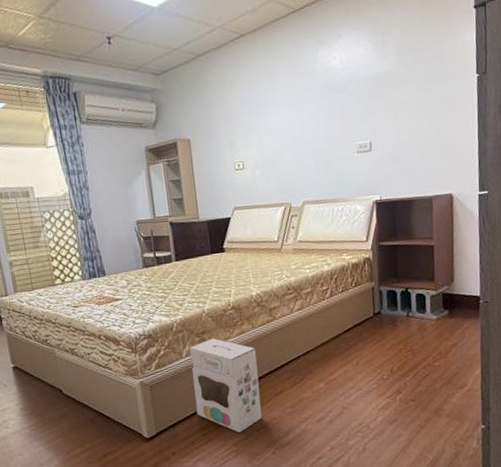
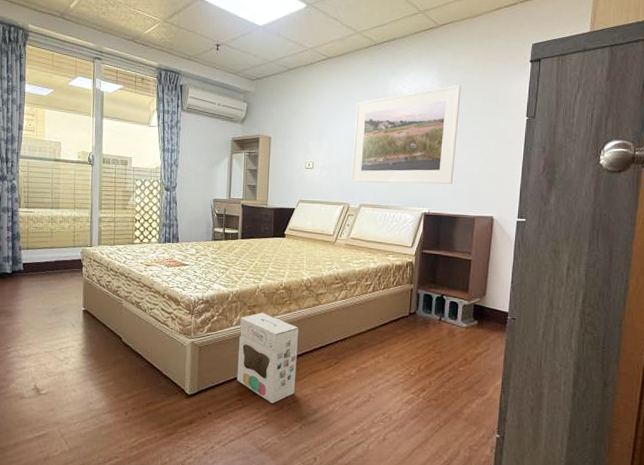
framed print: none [282,46,403,178] -> present [351,84,461,185]

